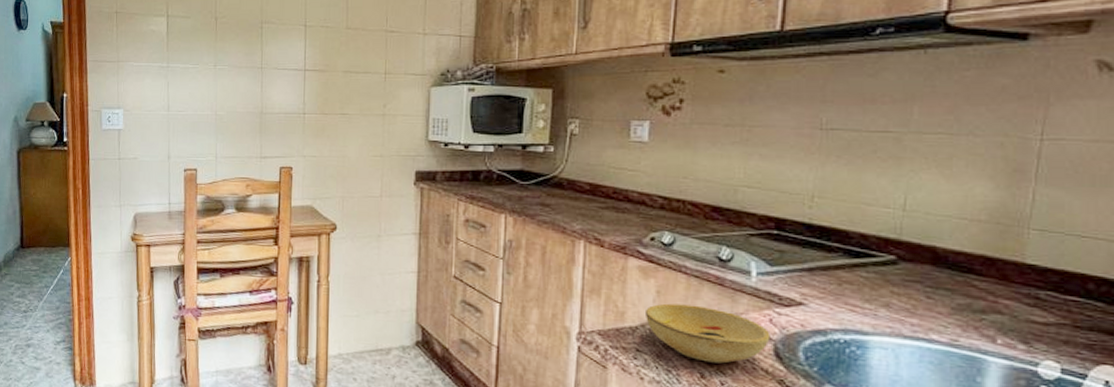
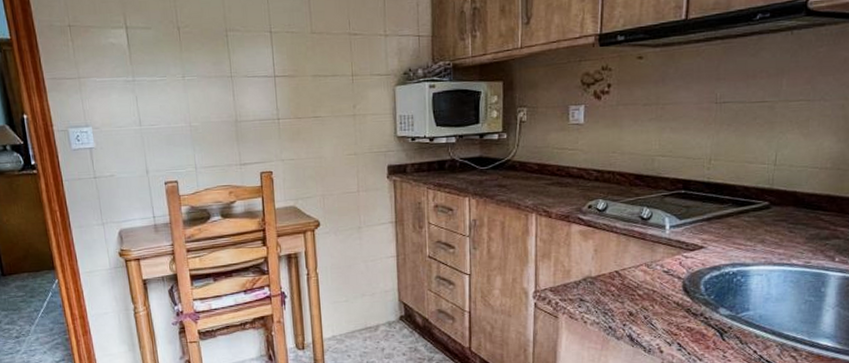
bowl: present [644,303,771,364] -> none [585,257,680,303]

